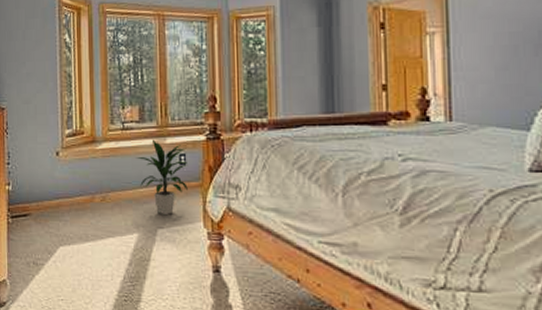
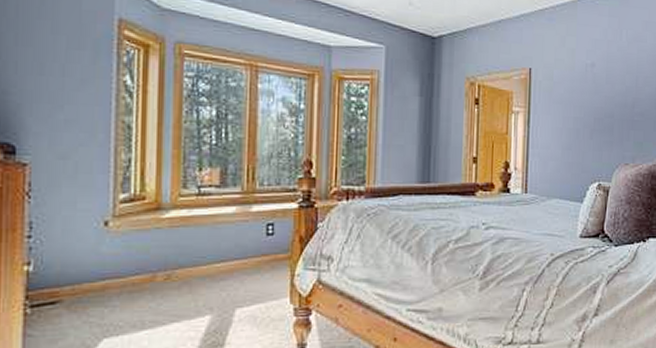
indoor plant: present [135,139,188,216] -> none [213,207,275,293]

